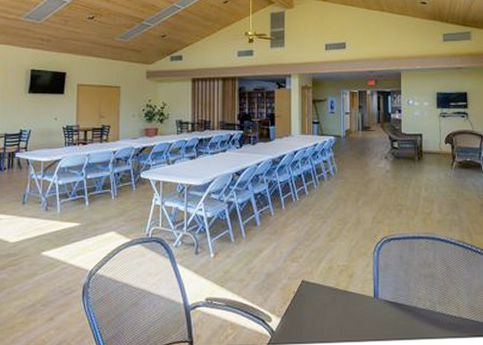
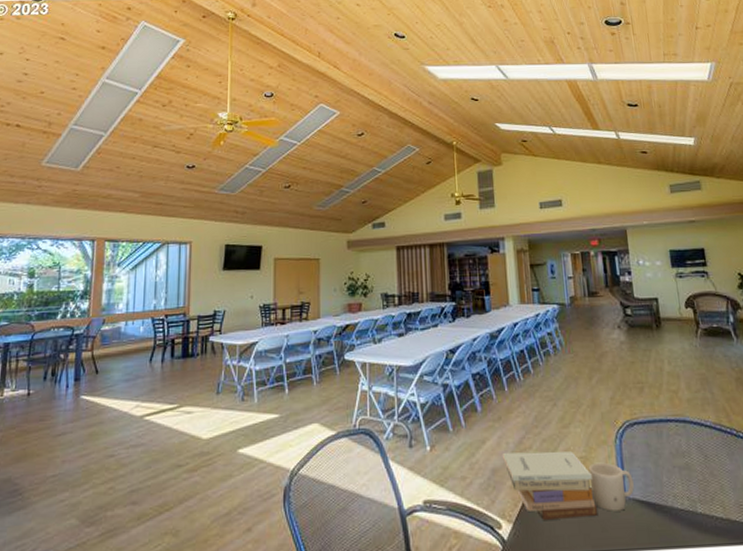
books: none [276,260,354,315] -> present [501,451,598,520]
mug: none [349,270,386,310] -> present [588,462,634,512]

